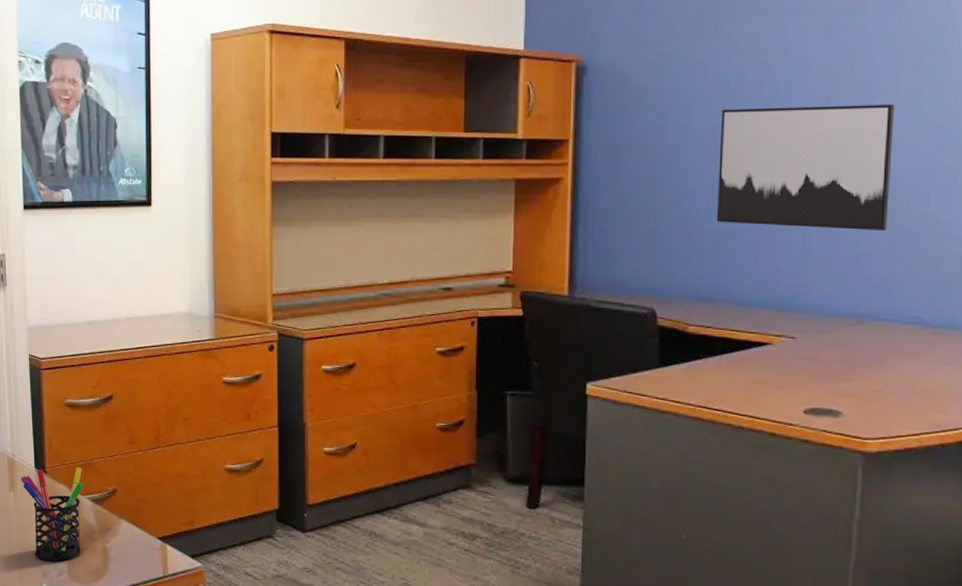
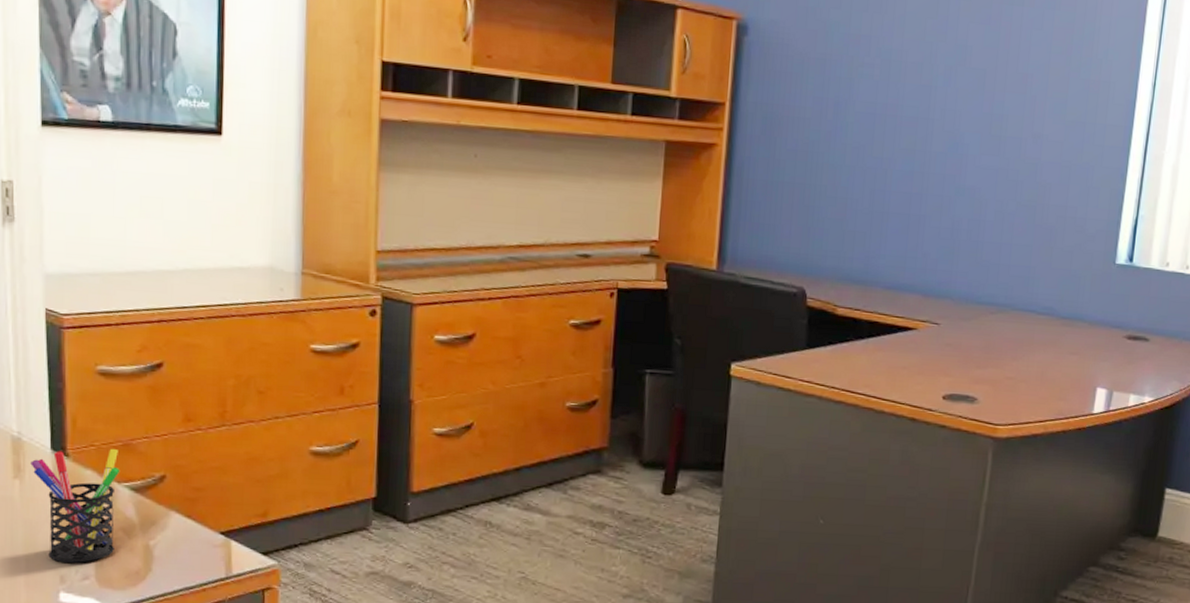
wall art: present [716,105,894,232] -> none [870,86,1043,223]

